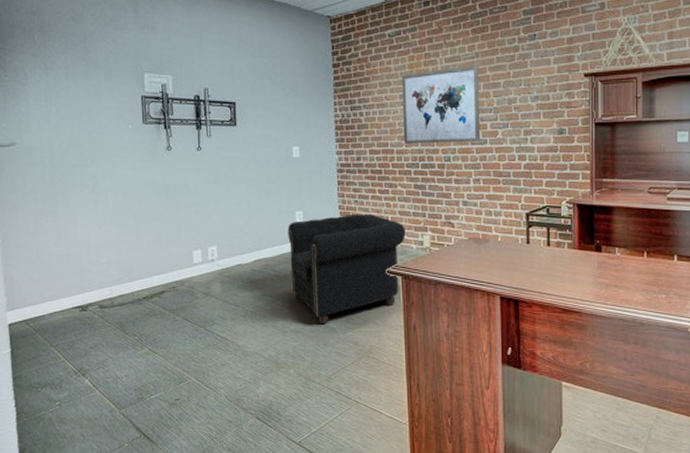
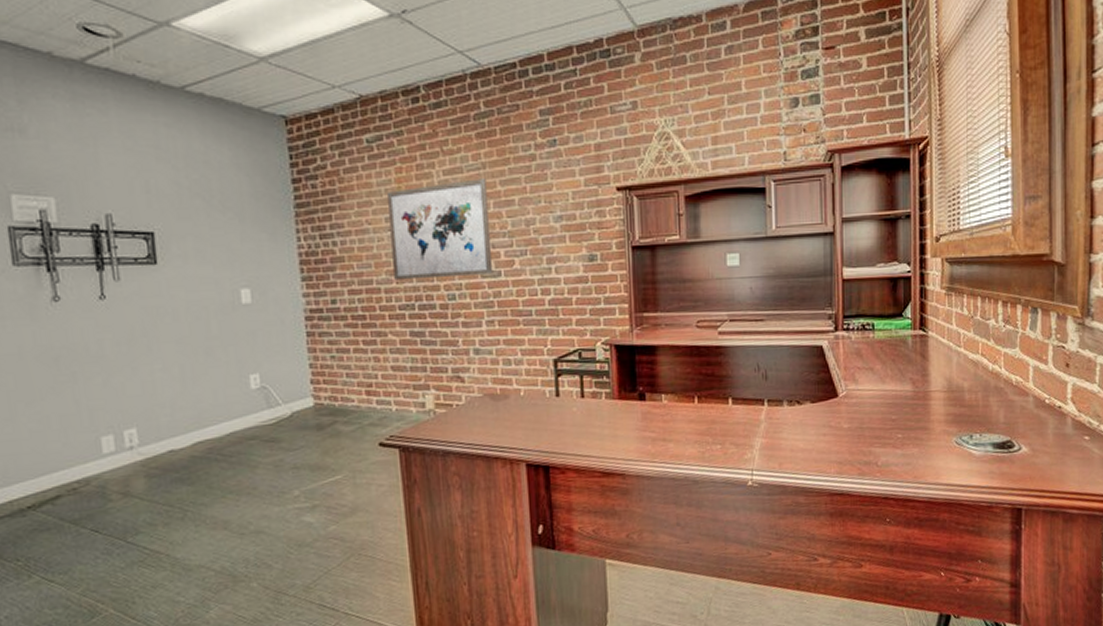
armchair: present [287,214,406,324] -> none [239,372,402,519]

